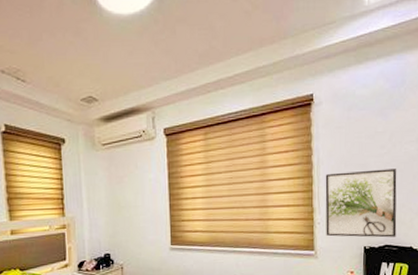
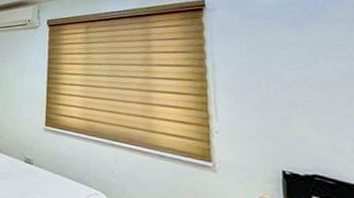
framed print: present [325,169,397,238] -> none [223,80,332,168]

